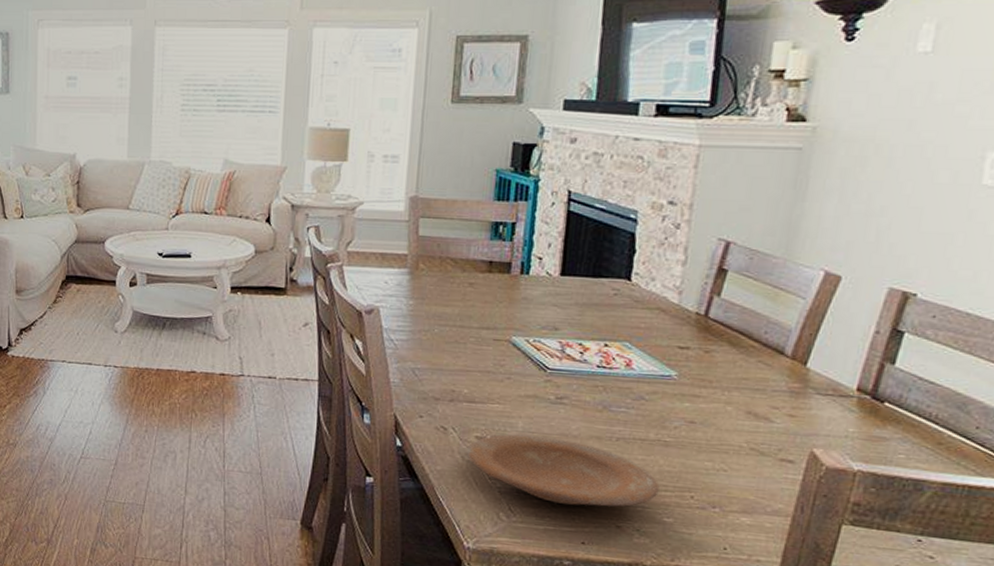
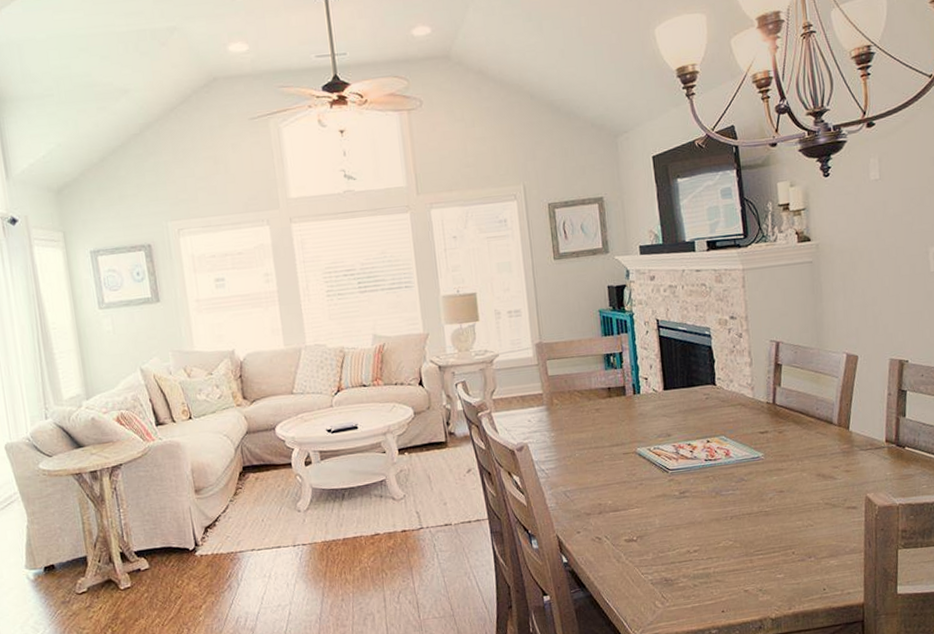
plate: present [466,434,660,507] -> none [620,527,769,583]

